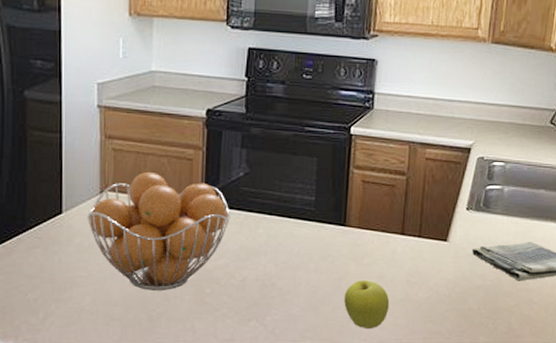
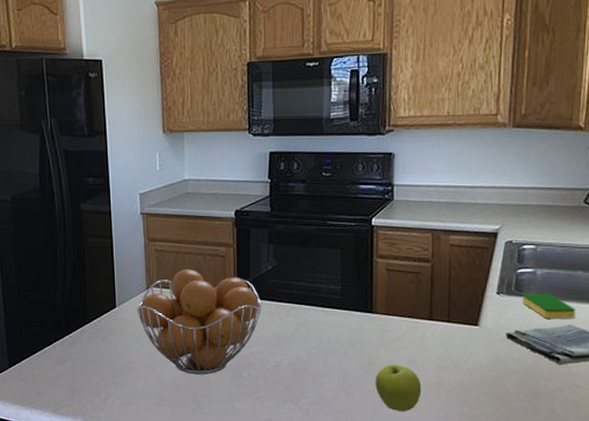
dish sponge: none [489,210,537,236] -> present [522,294,576,318]

